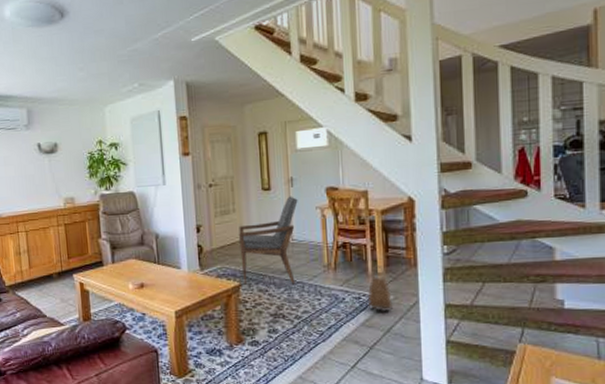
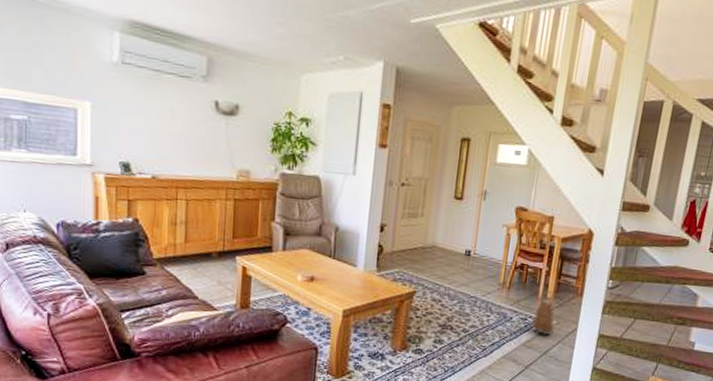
armchair: present [239,196,298,285] -> none [418,209,487,298]

